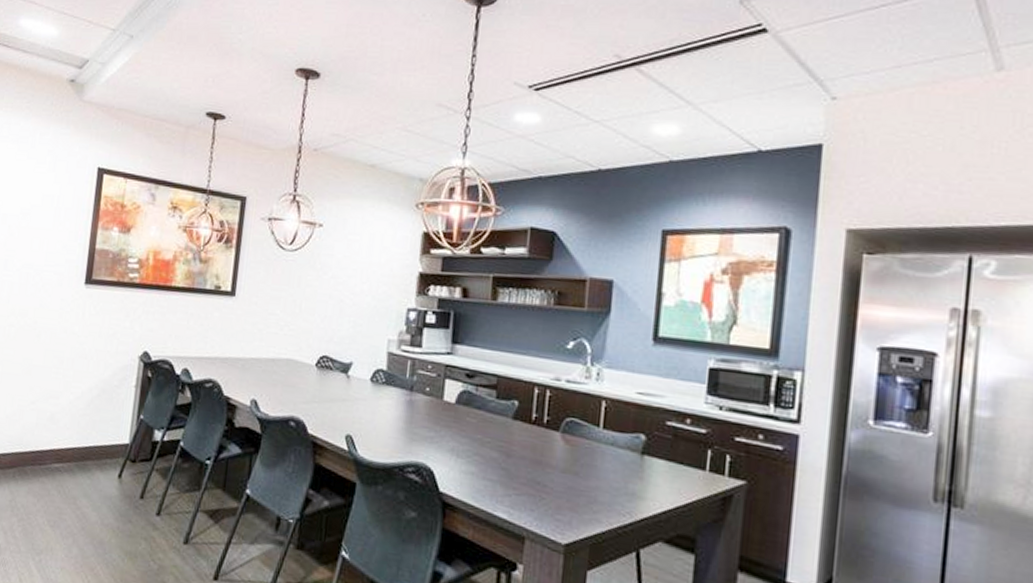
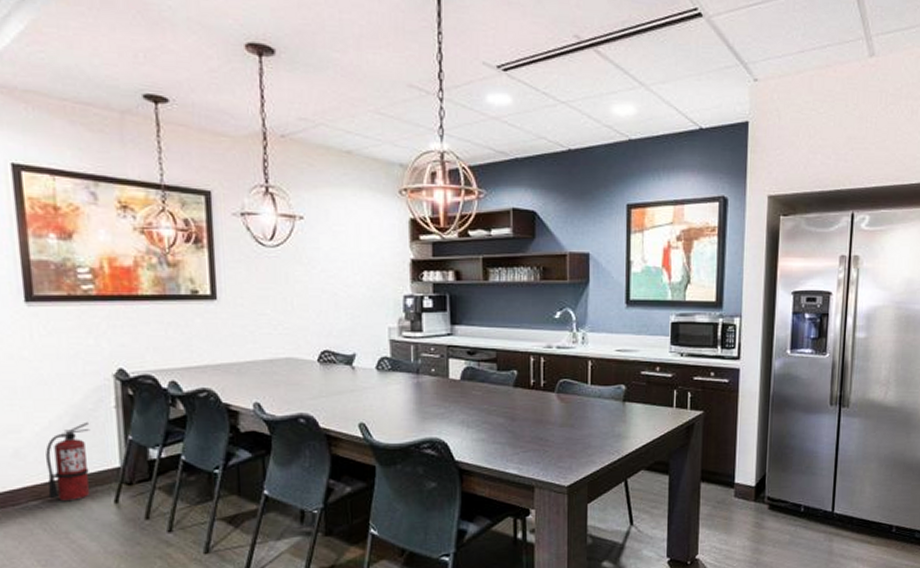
fire extinguisher: none [68,396,112,469] -> present [46,421,91,501]

